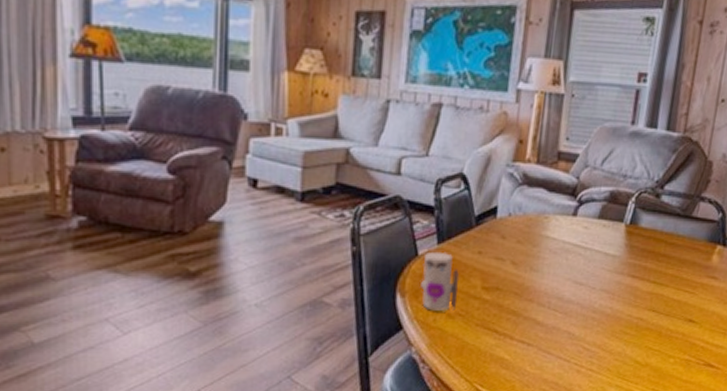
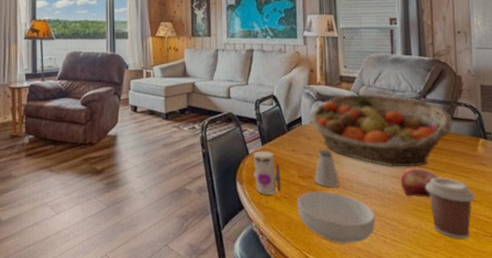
cereal bowl: none [474,308,572,373] -> present [297,191,375,243]
saltshaker: none [502,252,535,303] -> present [314,150,340,188]
fruit basket: none [508,178,691,279] -> present [310,94,453,167]
fruit: none [610,279,658,319] -> present [400,167,438,199]
coffee cup: none [640,292,697,368] -> present [425,177,475,239]

